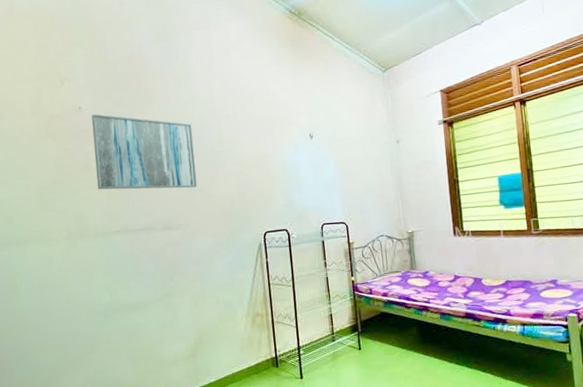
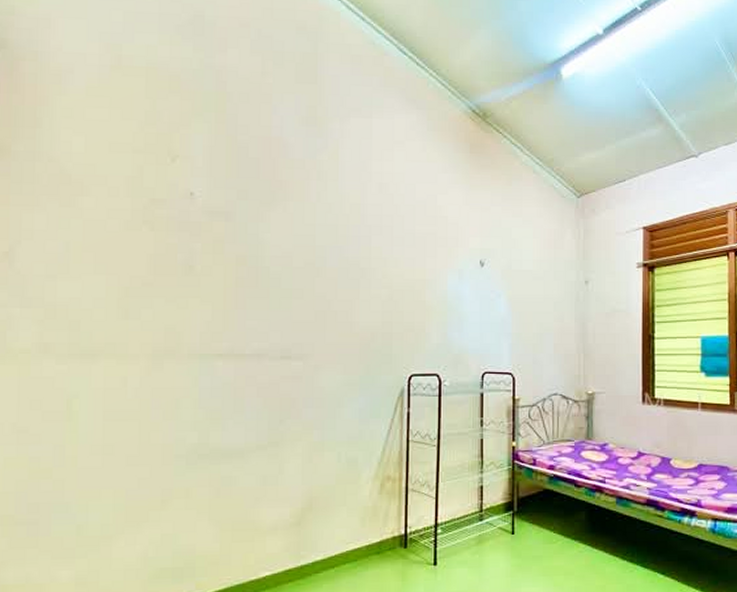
wall art: present [92,114,198,190] -> none [200,204,334,310]

